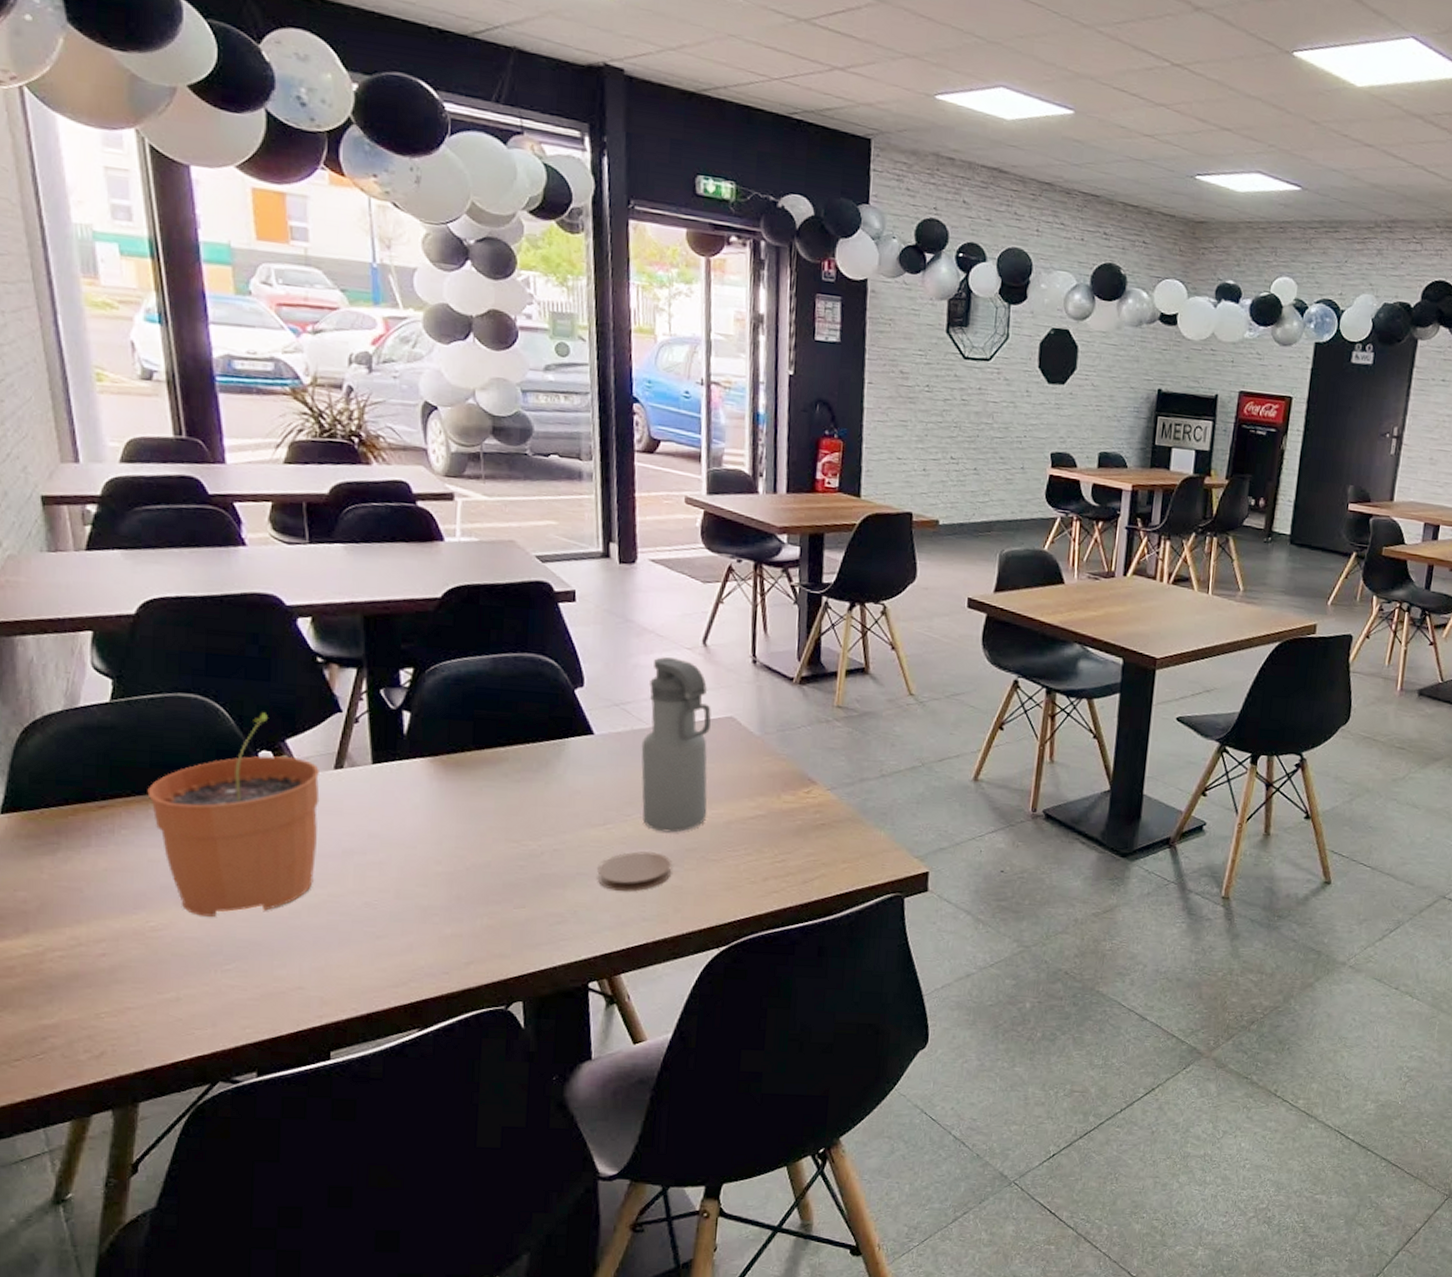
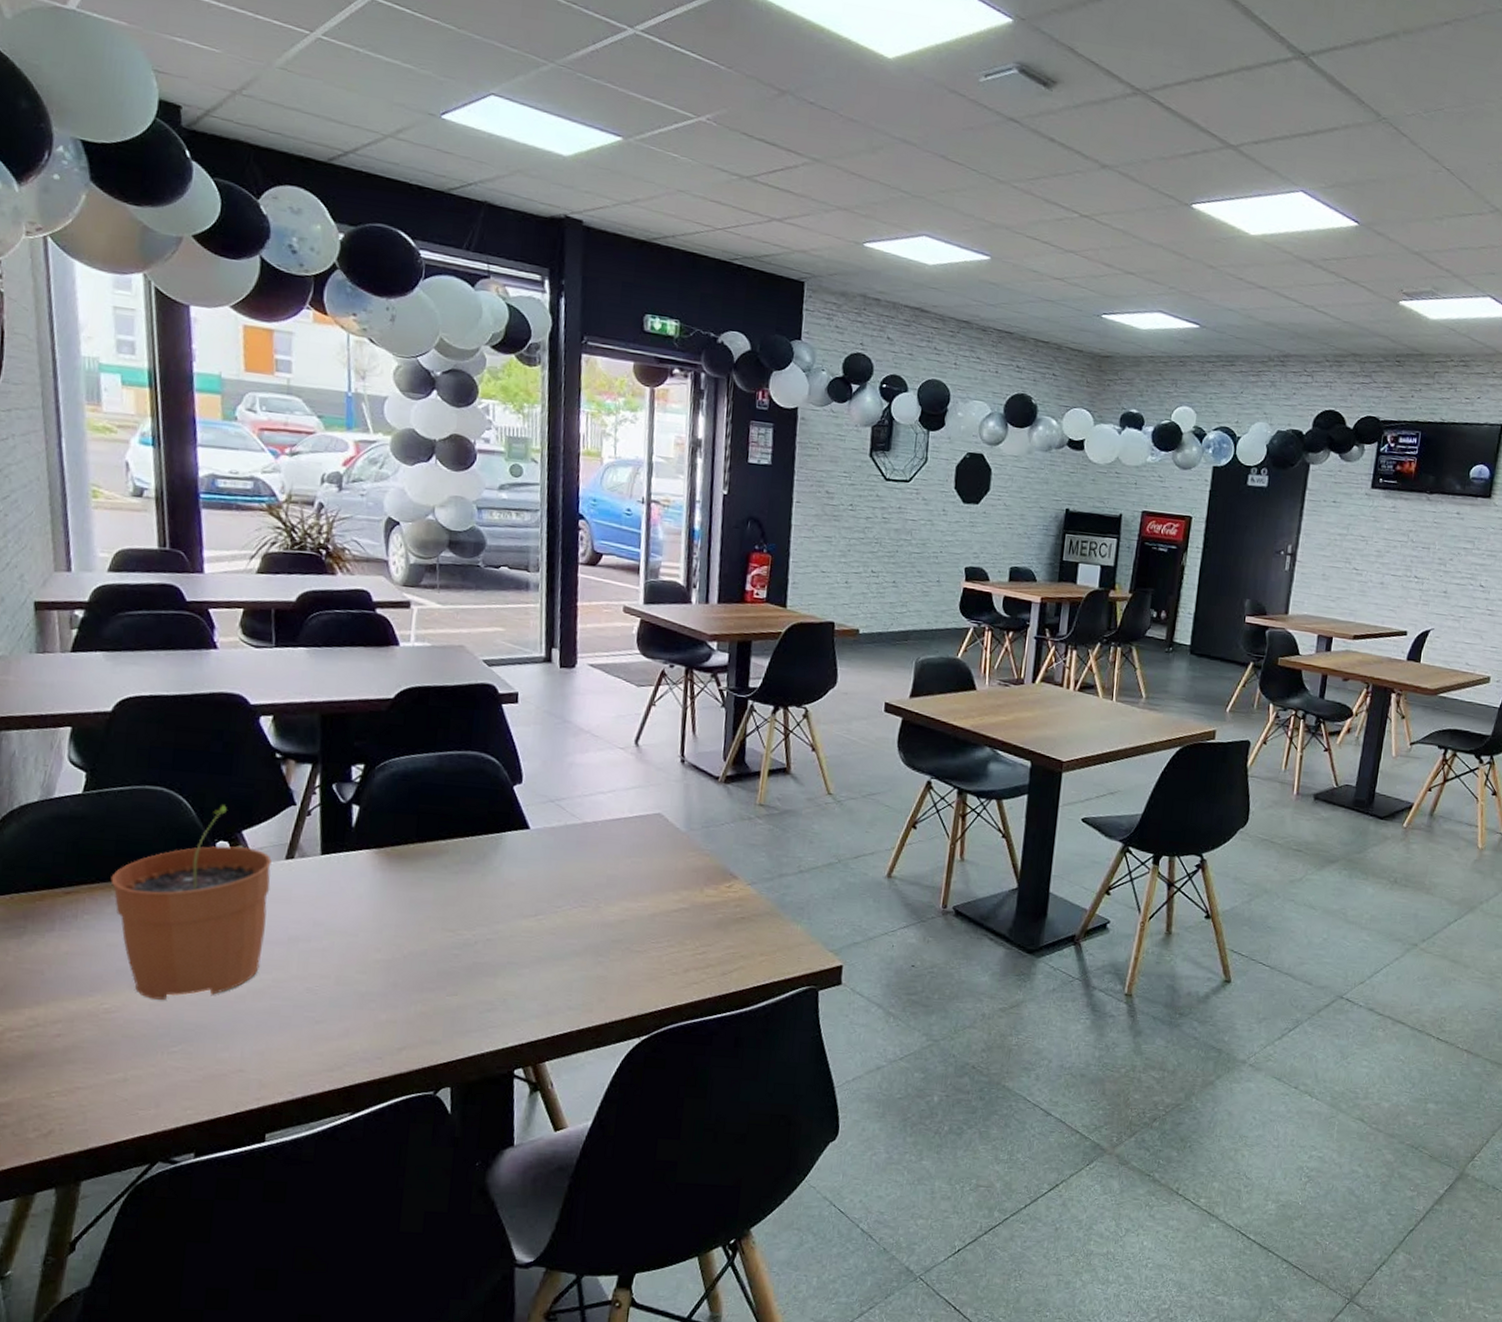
coaster: present [597,851,672,892] -> none [527,941,598,981]
water bottle: present [641,657,711,833] -> none [572,756,641,924]

